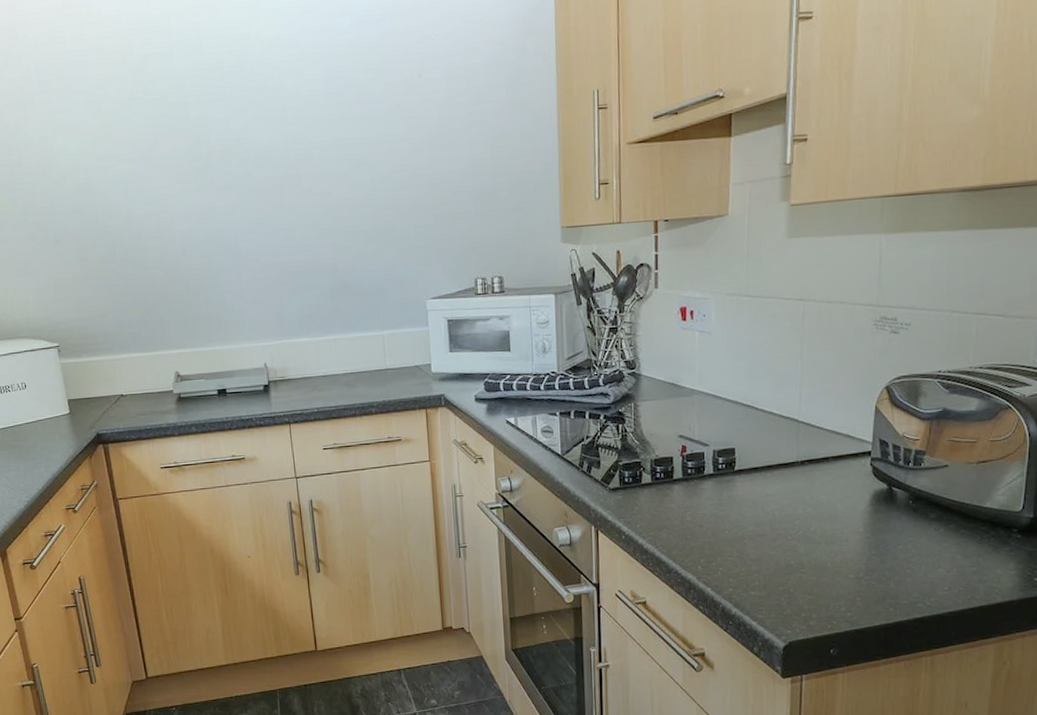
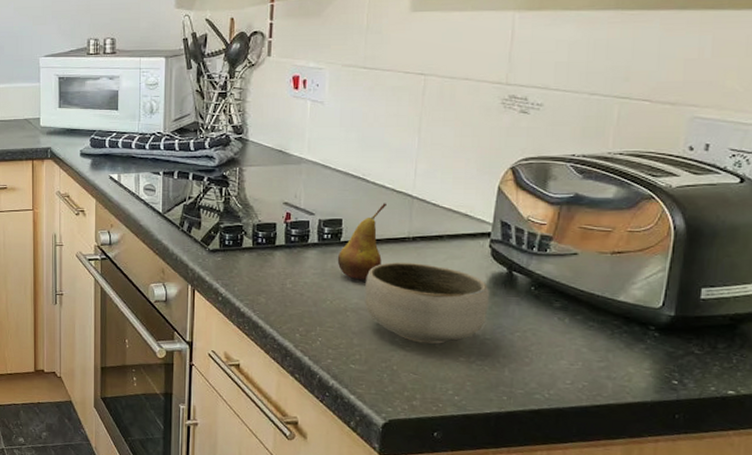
fruit: none [732,429,775,507] -> present [337,203,386,281]
bowl: none [760,486,873,564] -> present [365,262,489,344]

